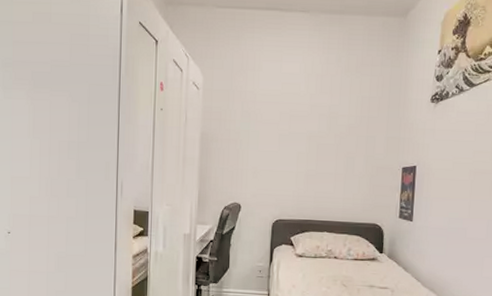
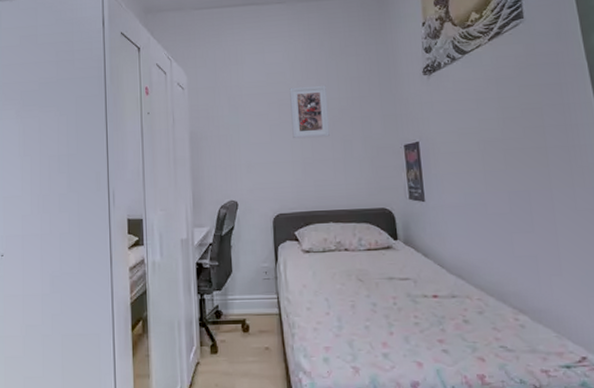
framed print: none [300,99,338,152] -> present [289,85,330,139]

